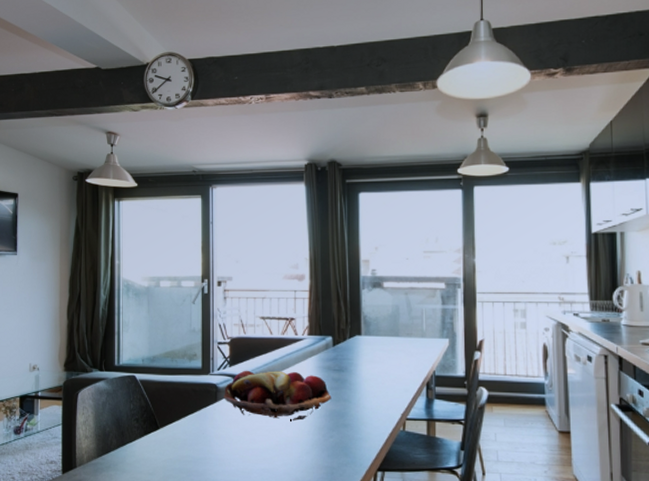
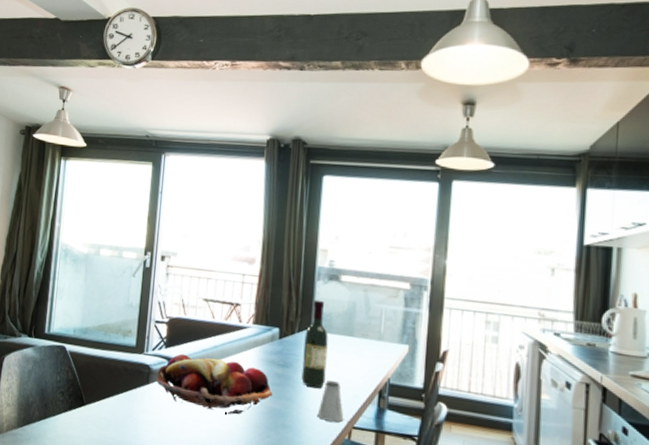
wine bottle: none [356,307,378,388] -> present [301,299,329,389]
saltshaker: none [373,379,398,416] -> present [317,380,344,423]

